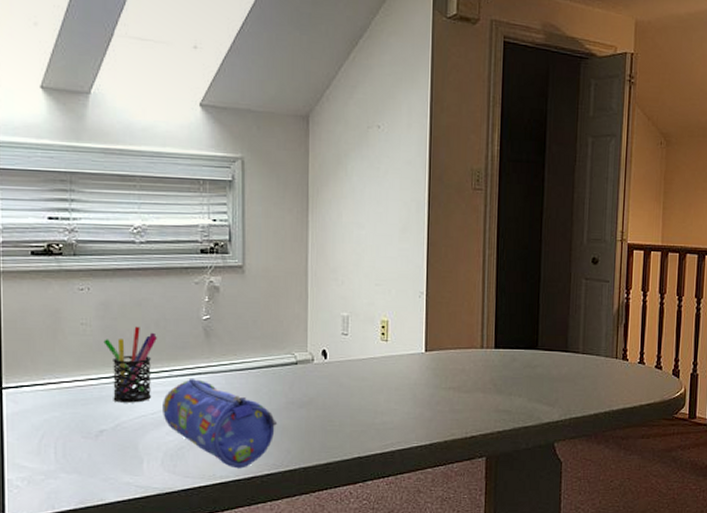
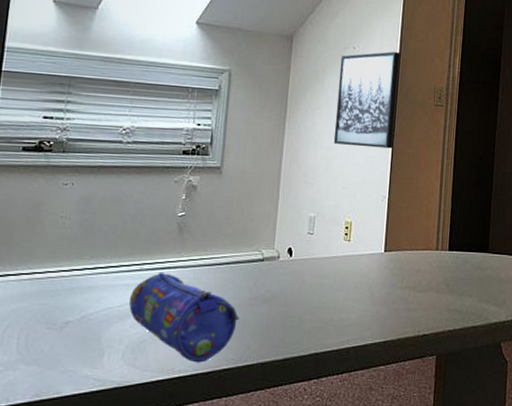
pen holder: present [103,326,157,403] -> none [80,221,132,295]
wall art: none [362,128,432,240] -> present [333,51,401,149]

